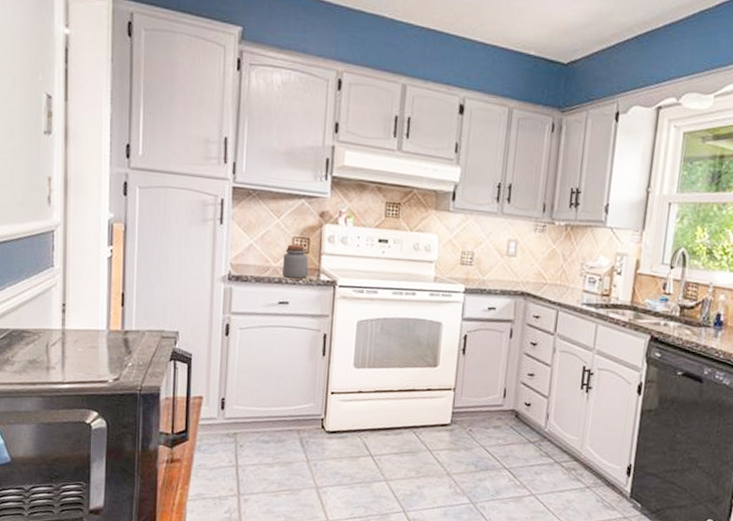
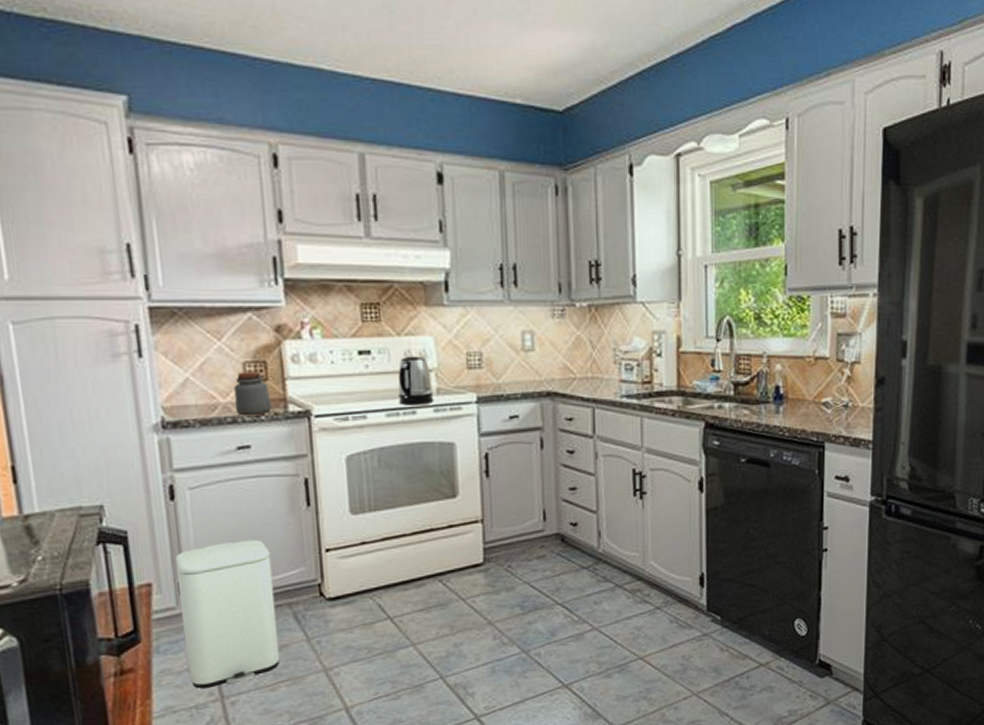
pedal bin: none [217,374,290,486] -> present [174,540,280,688]
kettle: none [404,248,432,289] -> present [397,356,434,406]

